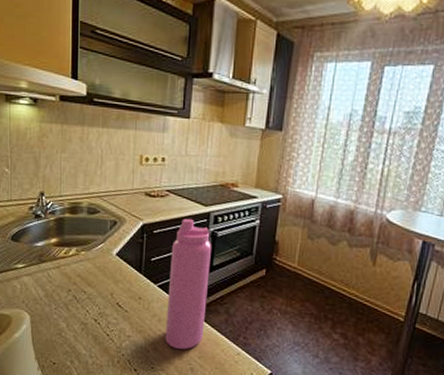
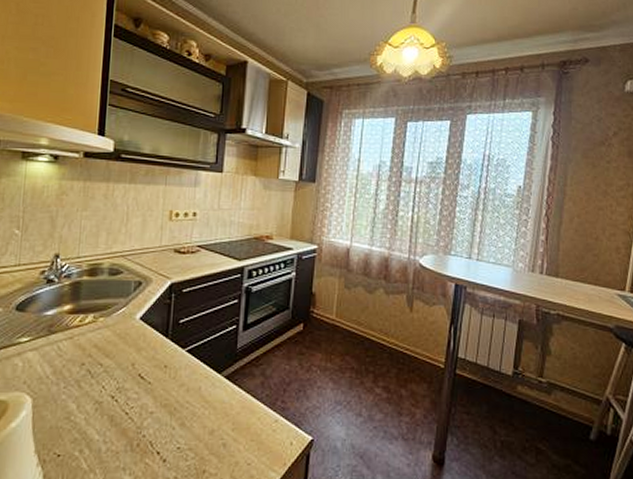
water bottle: present [165,218,212,350] -> none [194,274,247,423]

